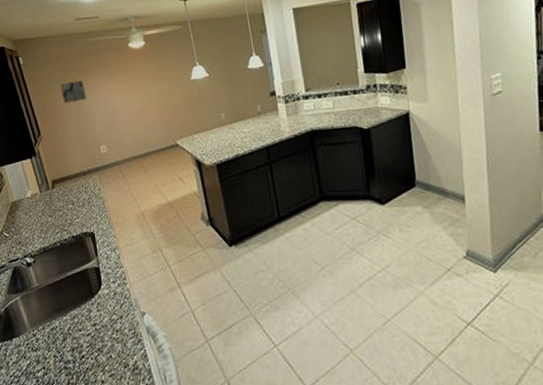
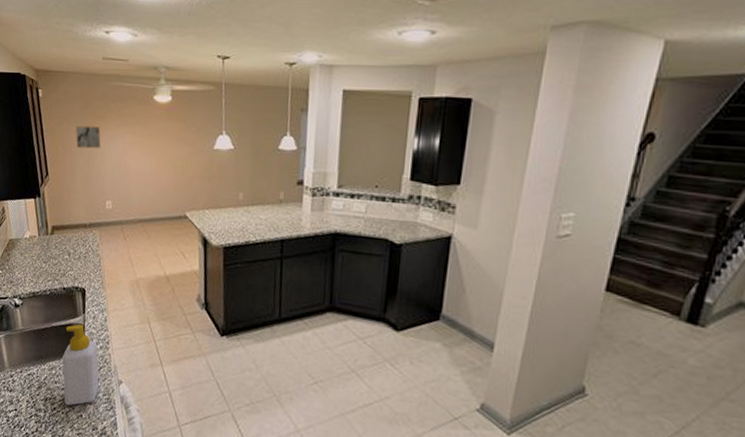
soap bottle: none [81,267,123,350] -> present [61,323,99,406]

